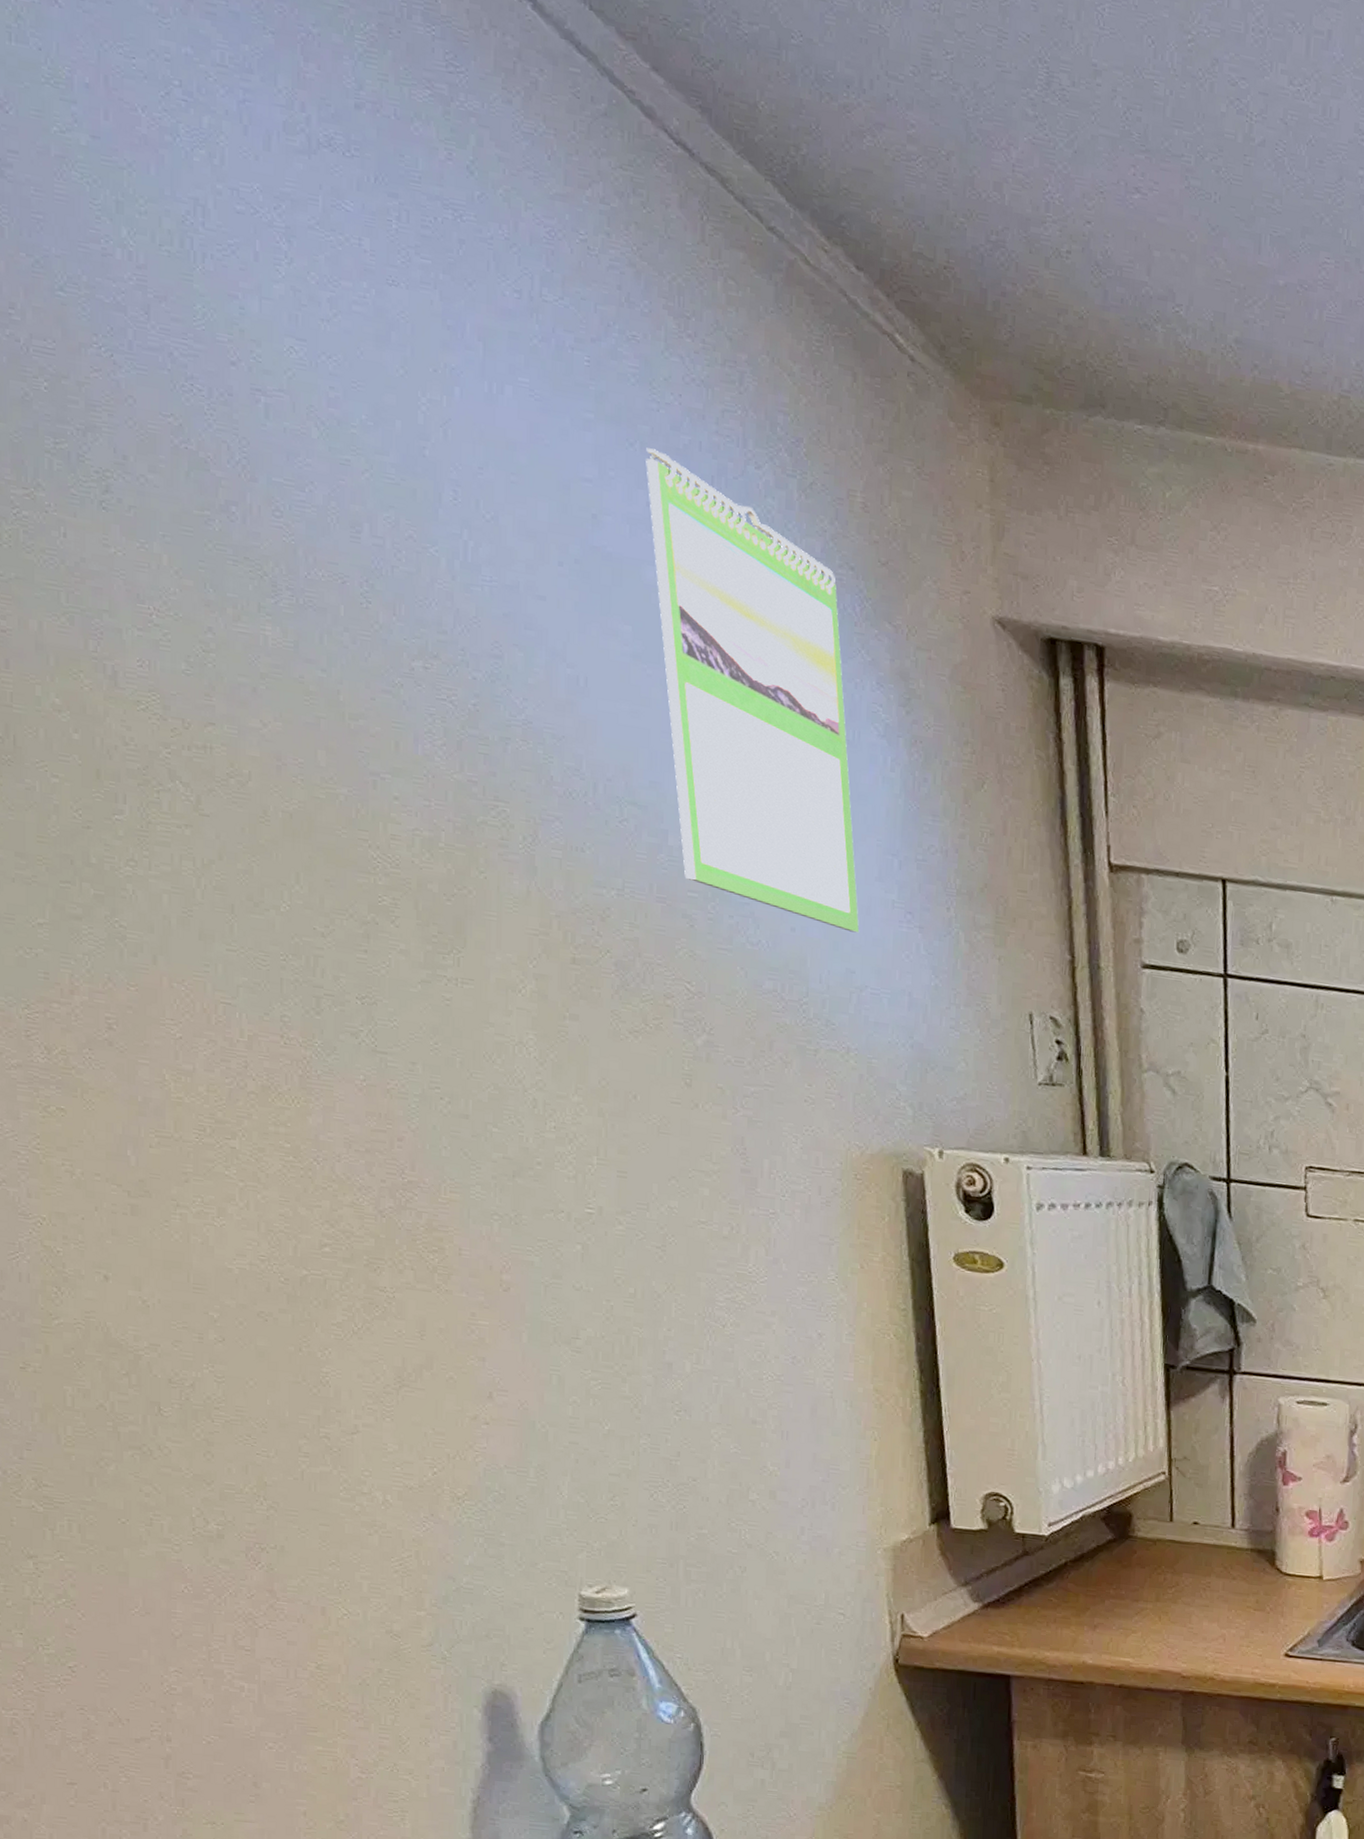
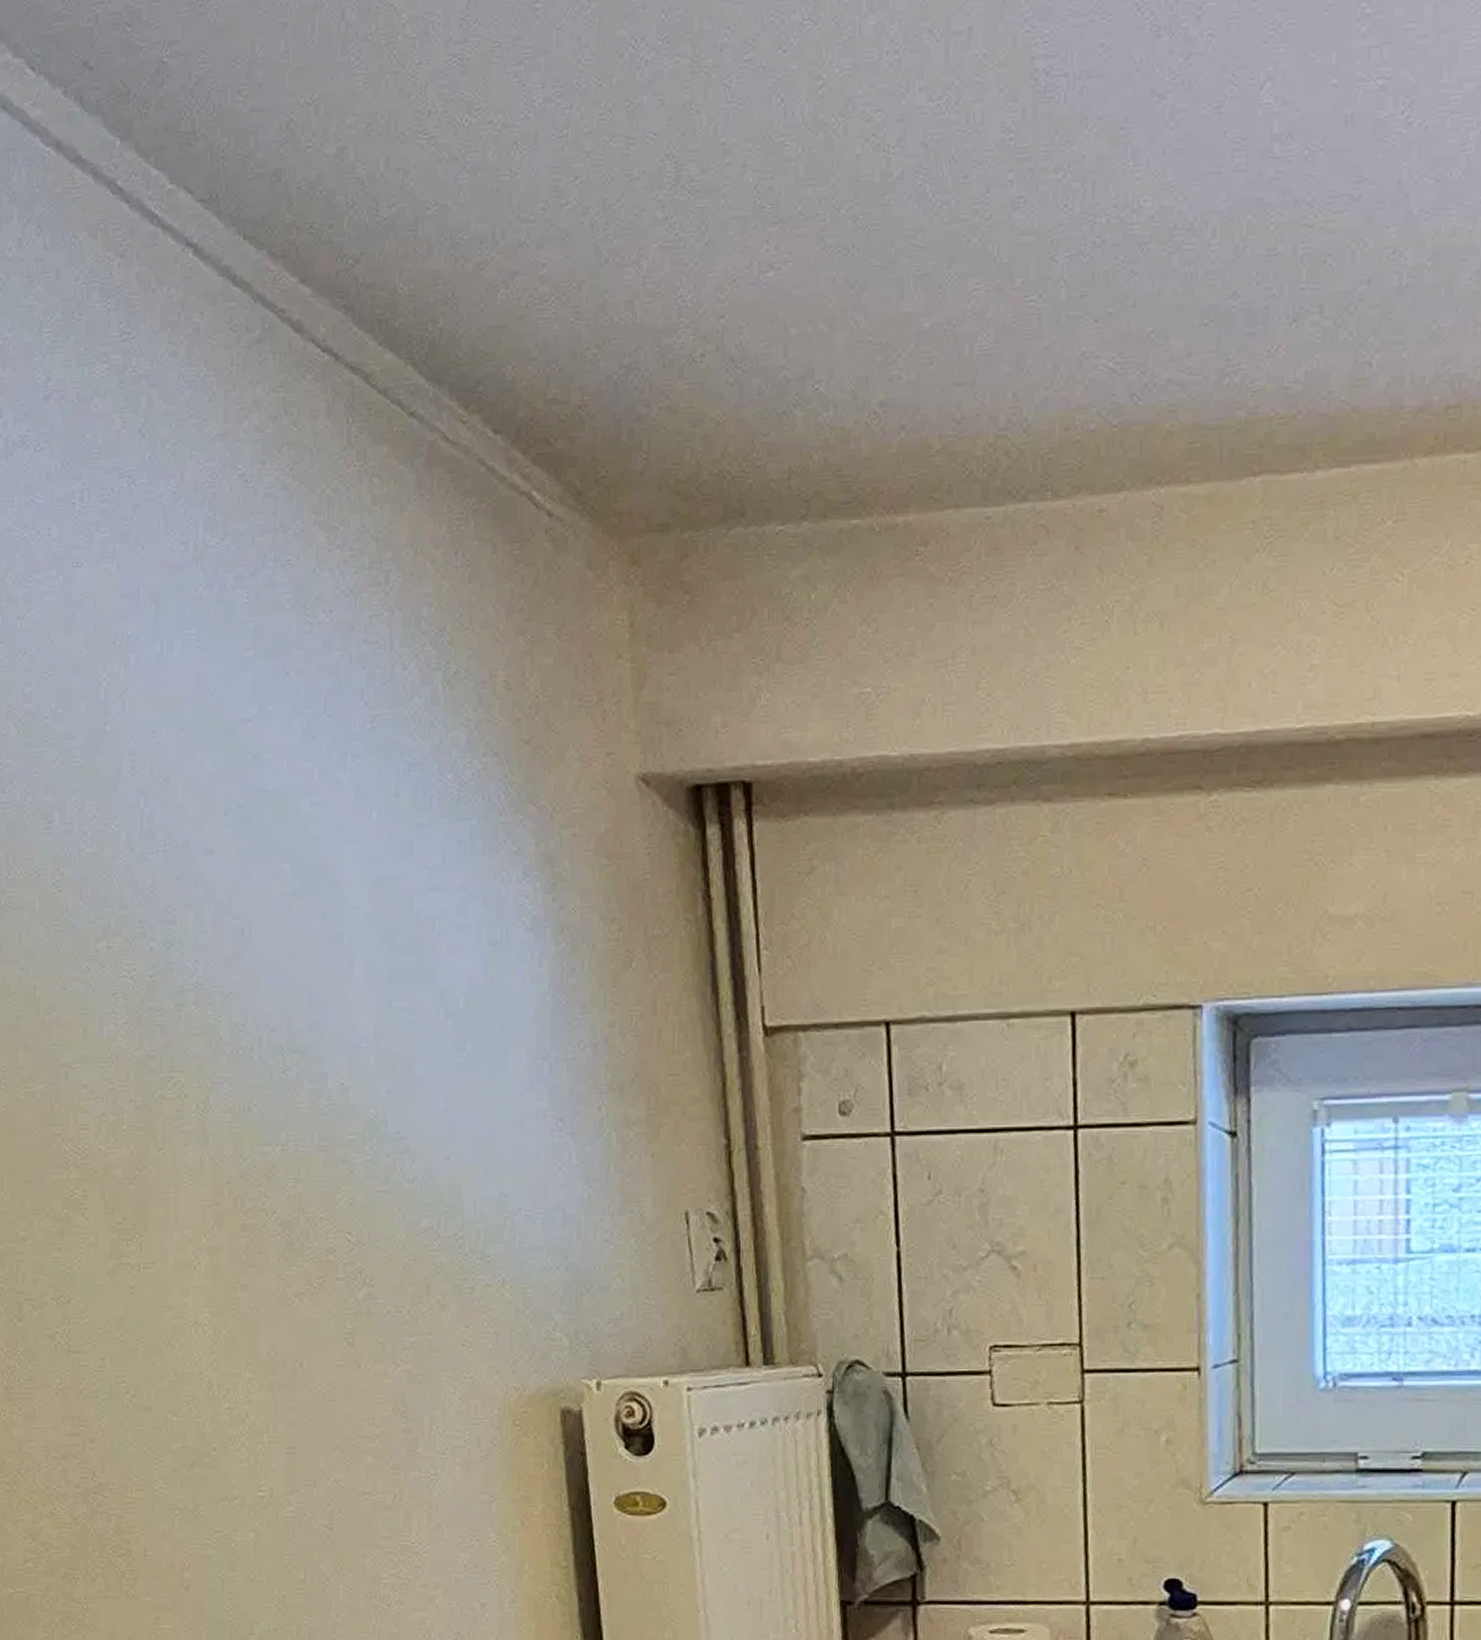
calendar: present [646,448,859,933] -> none [301,673,511,1151]

